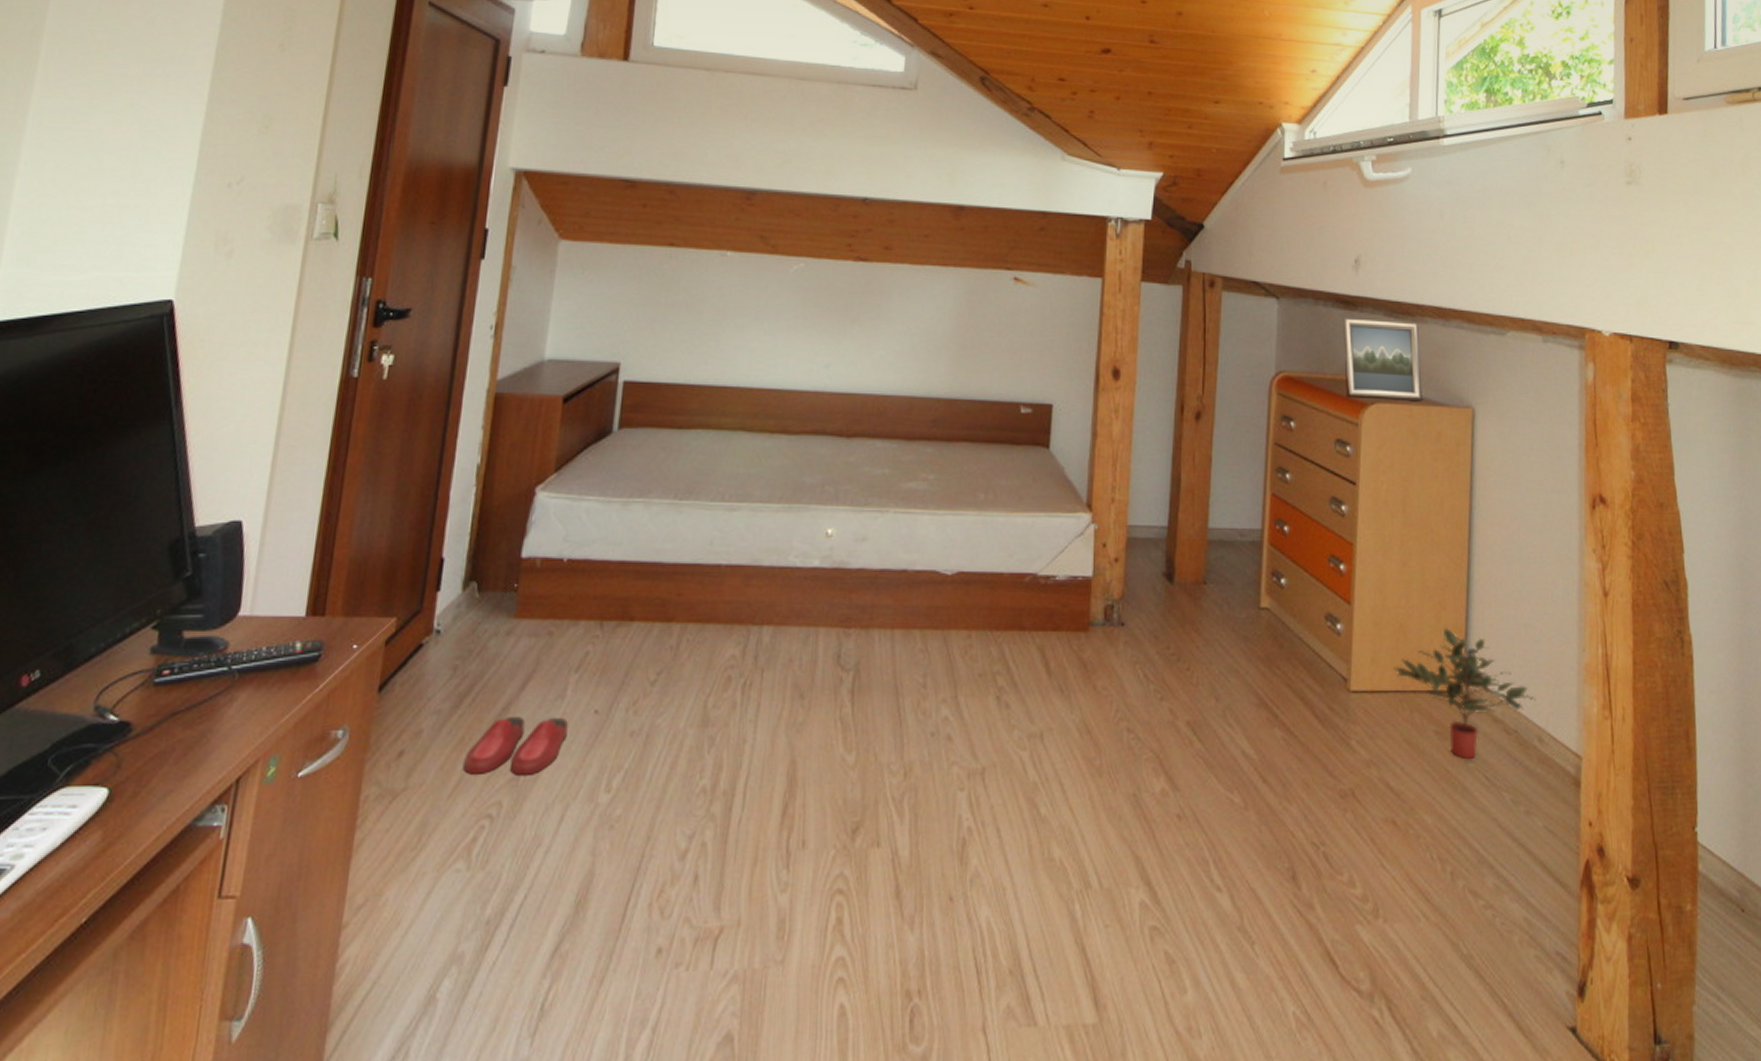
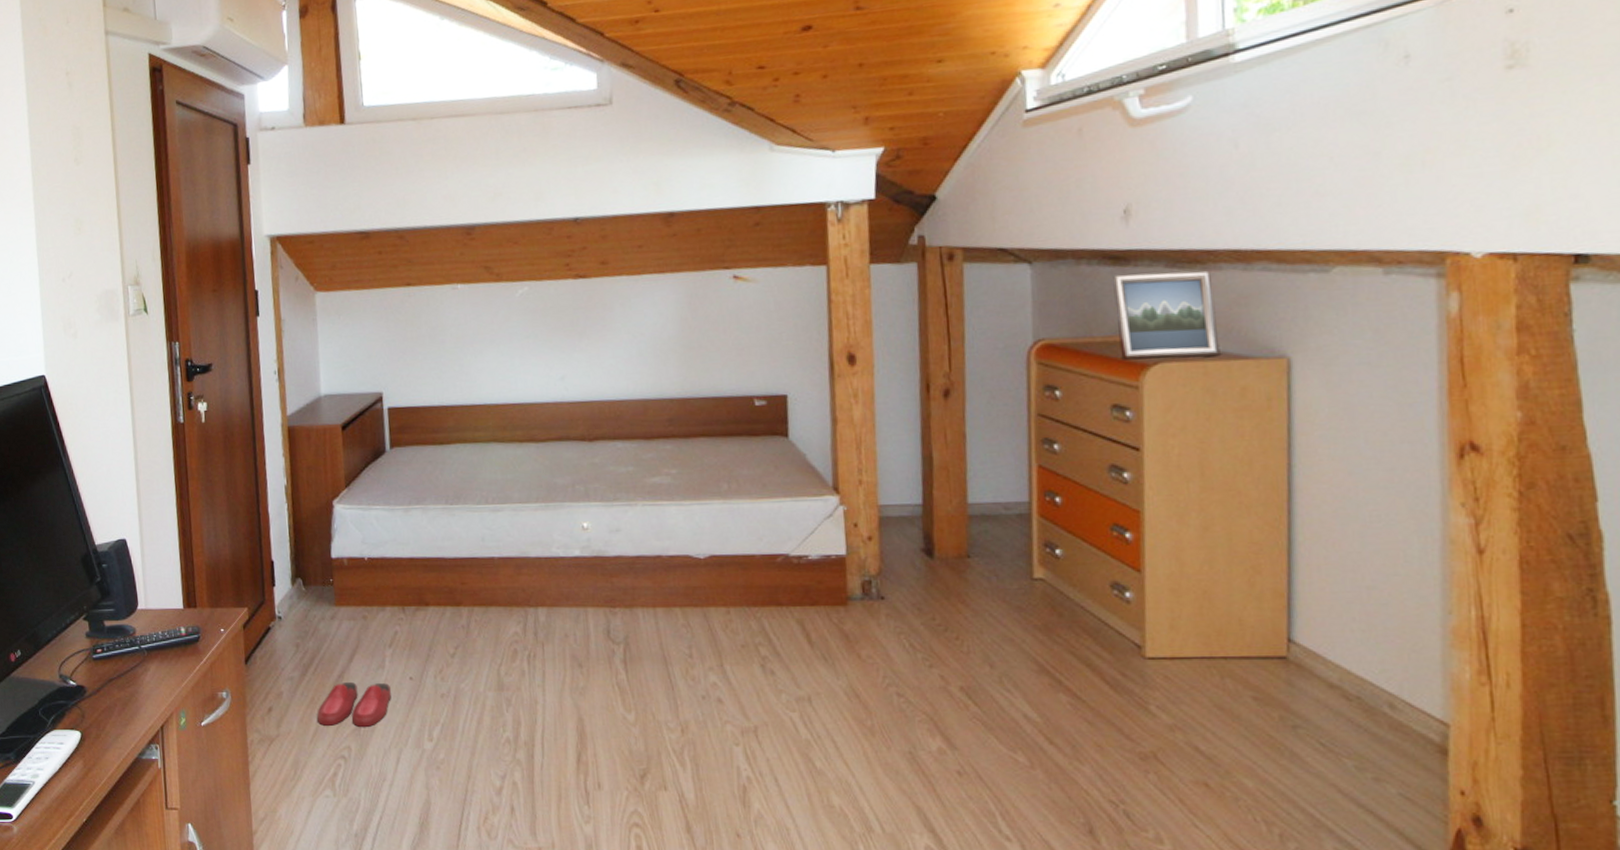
potted plant: present [1394,628,1536,760] -> none [1198,593,1385,726]

